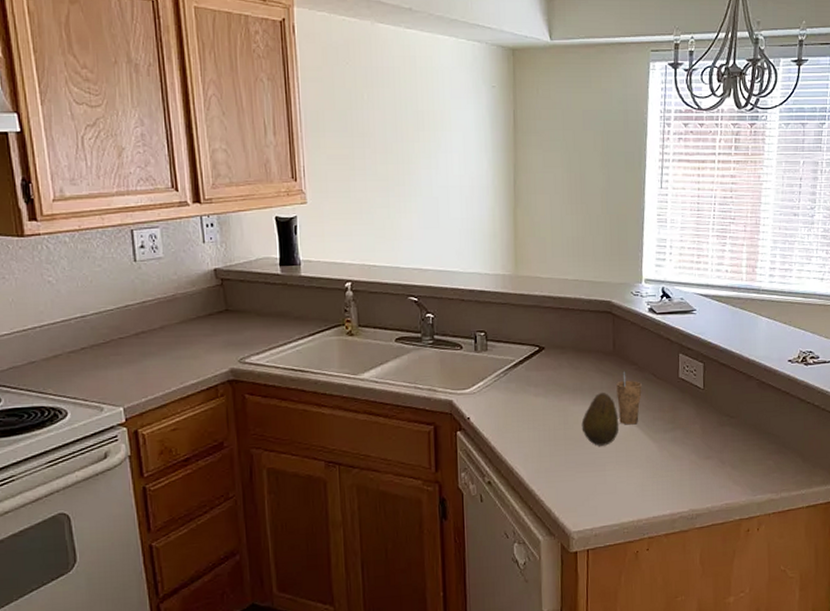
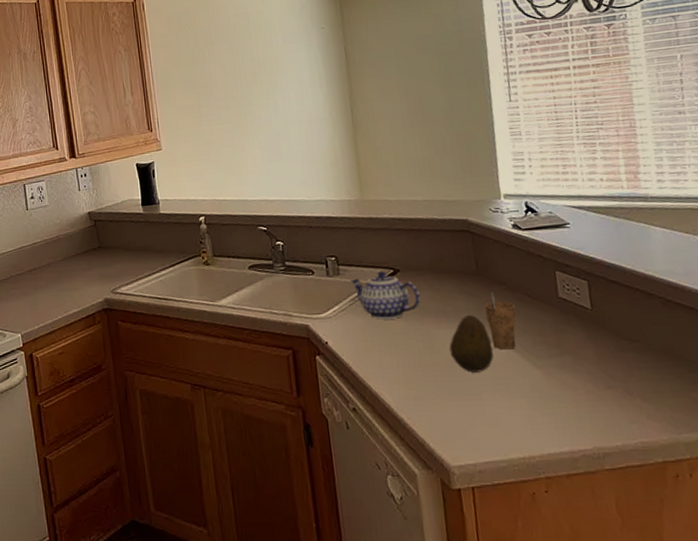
teapot: none [497,348,561,396] -> present [350,271,421,320]

